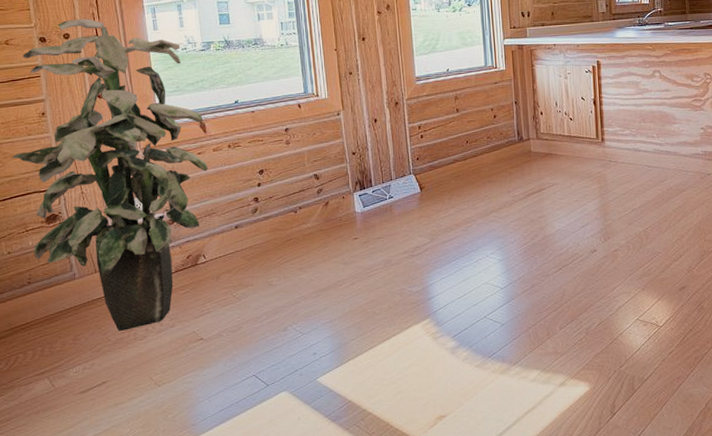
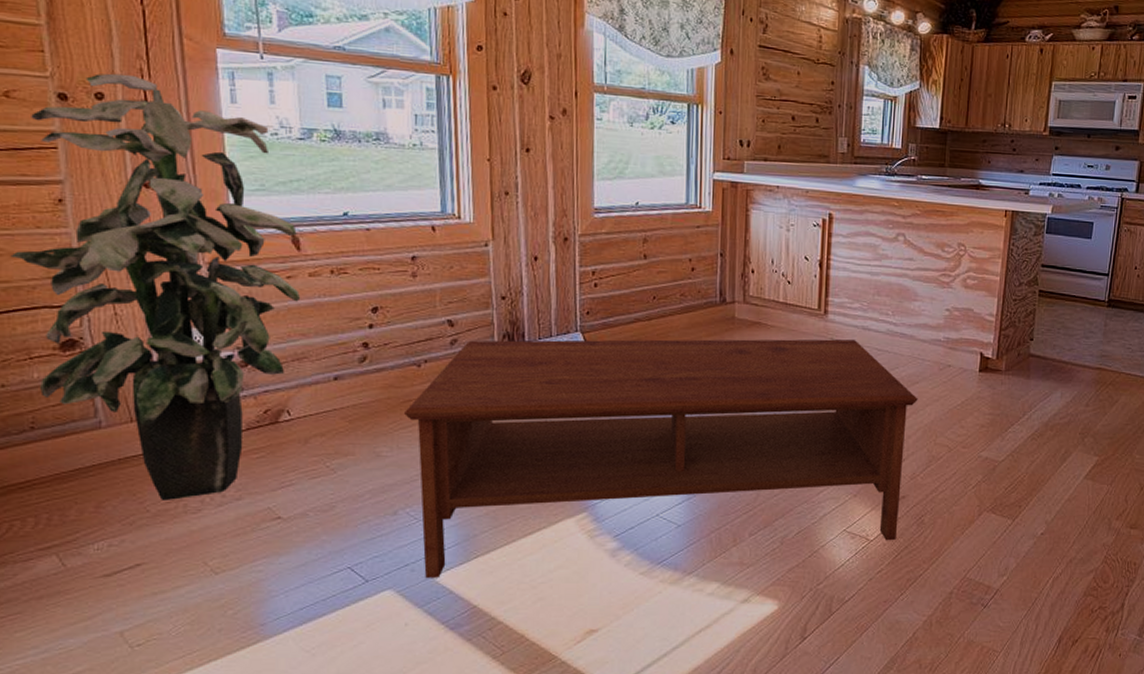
coffee table: none [286,160,686,380] -> present [403,339,918,578]

